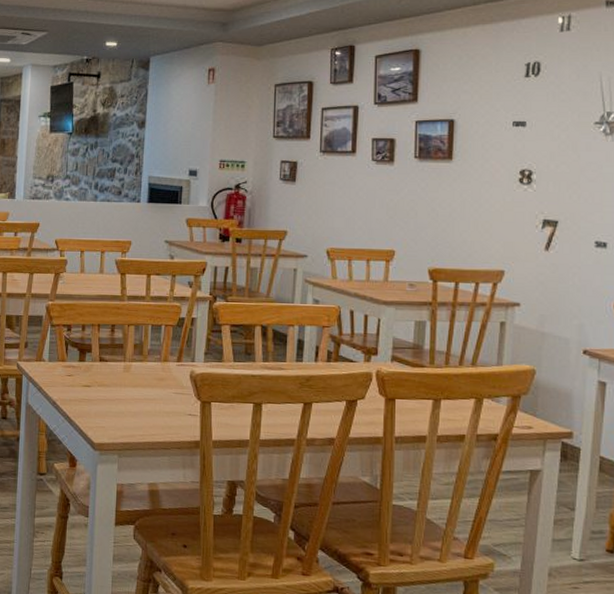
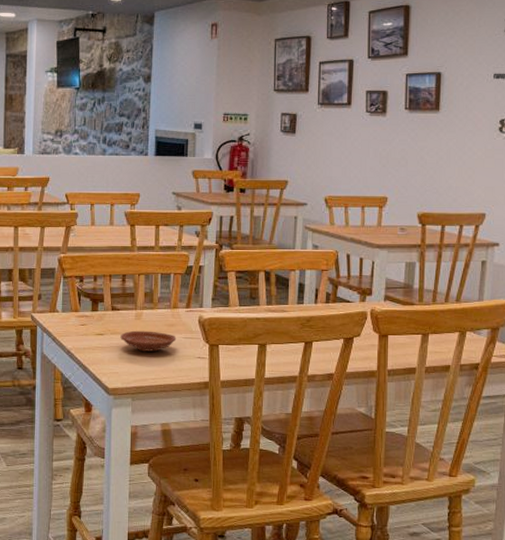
plate: none [108,383,167,406] -> present [120,330,177,351]

